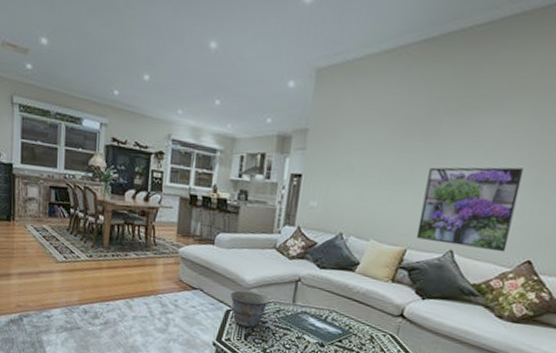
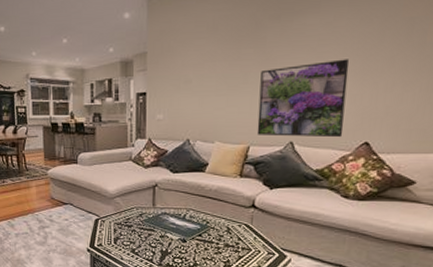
bowl: present [230,290,270,328] -> none [97,201,132,232]

